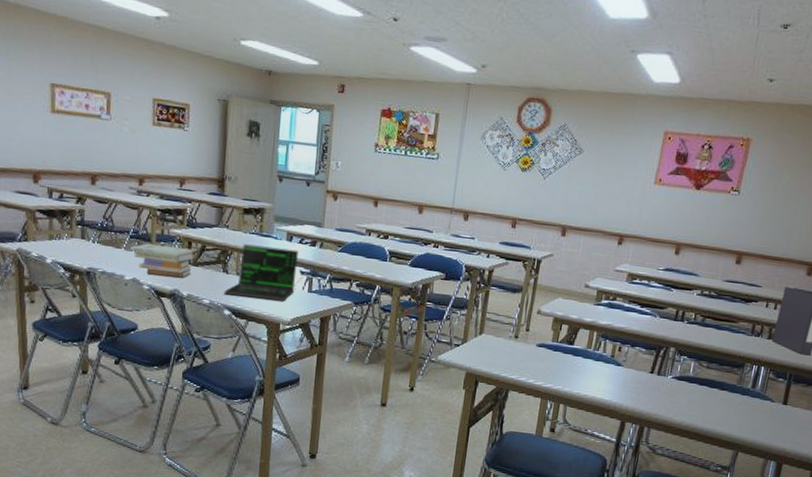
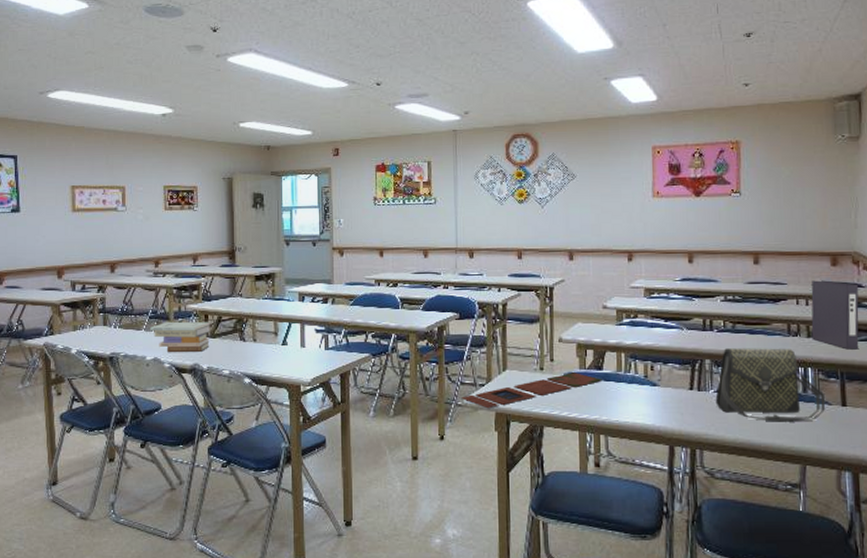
laptop: present [224,244,311,302] -> none [242,309,326,364]
papers: none [435,344,572,368] -> present [461,372,602,409]
shoulder bag: none [671,339,771,414] -> present [715,348,826,422]

